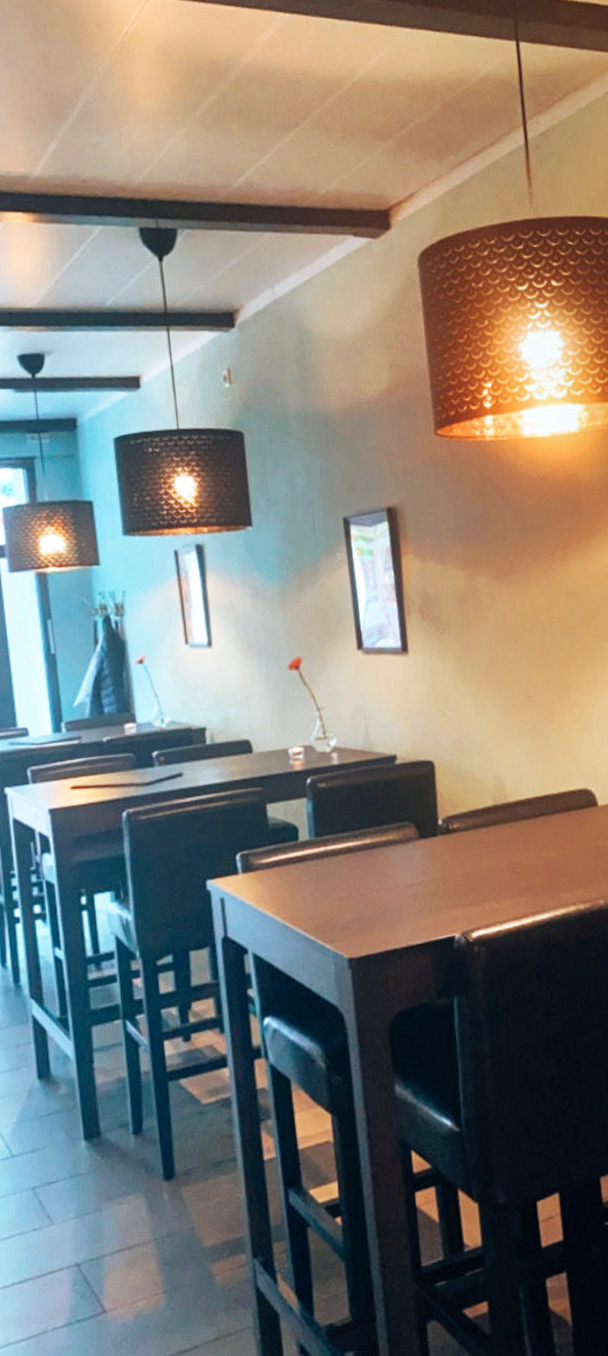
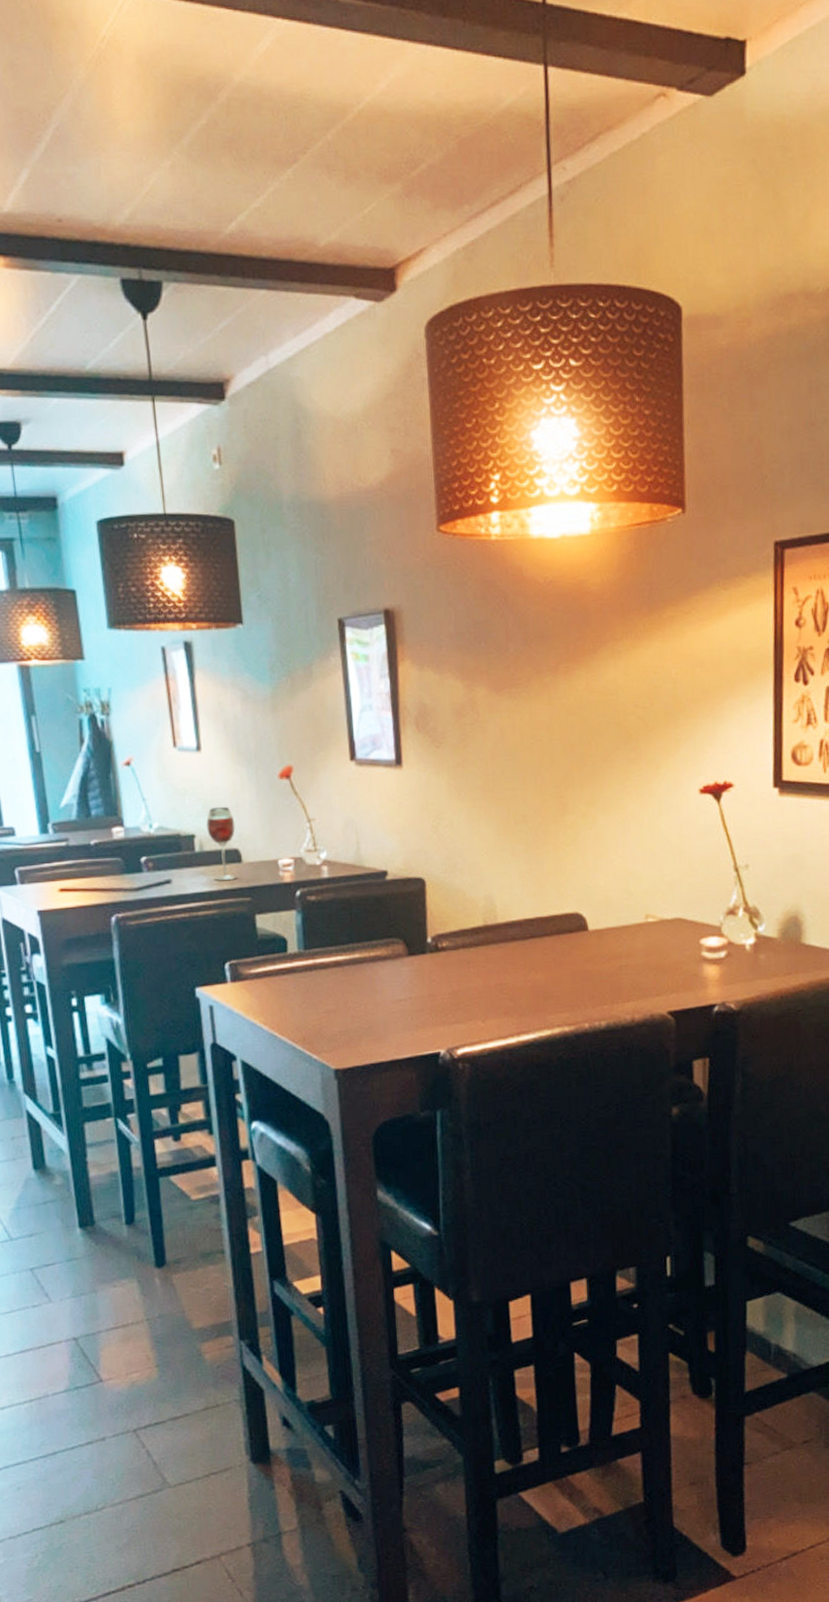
wineglass: none [217,698,248,772] -> present [205,806,237,881]

